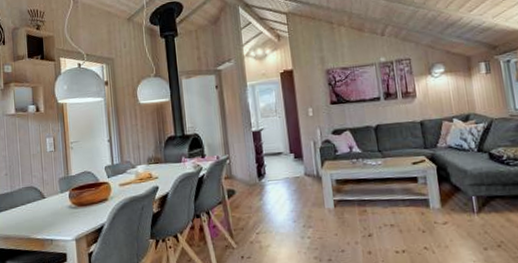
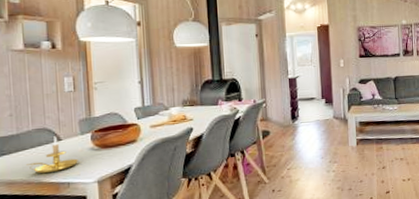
candle holder: none [18,194,59,230] -> present [26,136,78,174]

